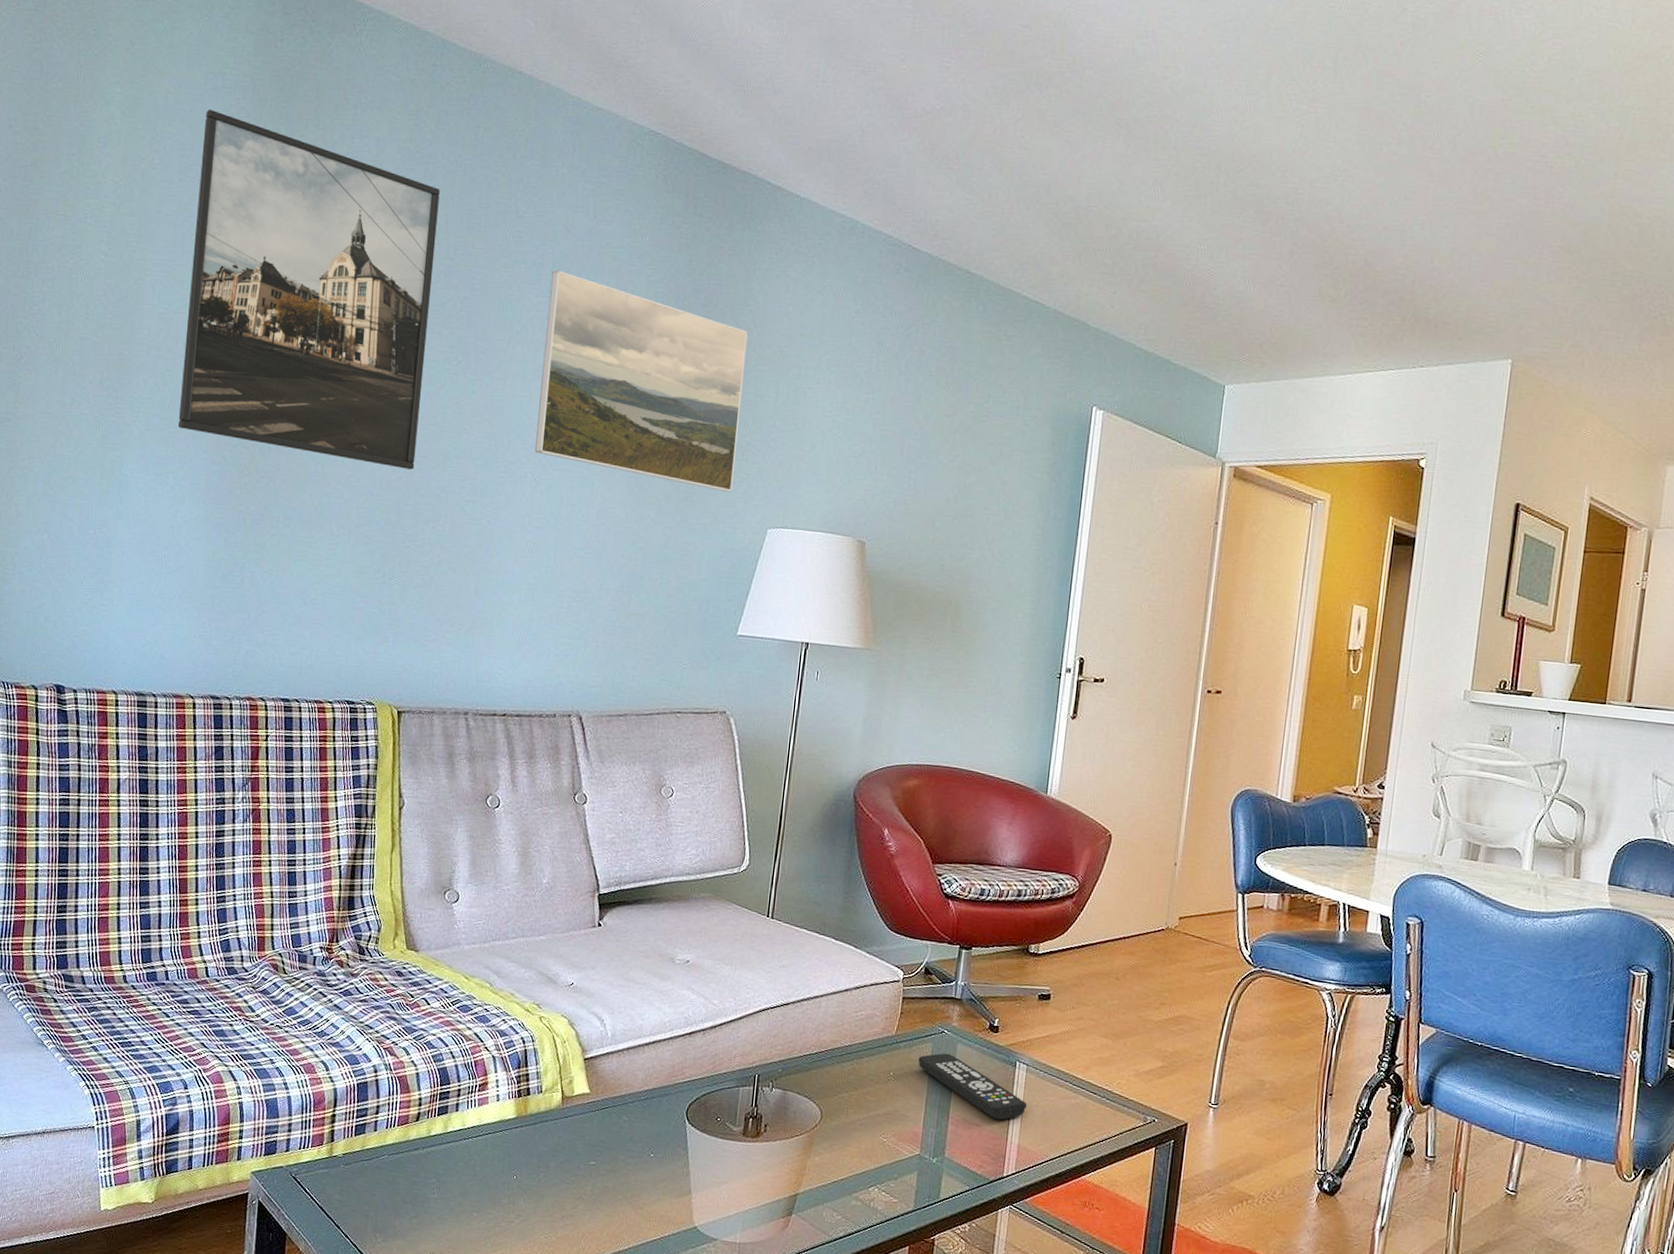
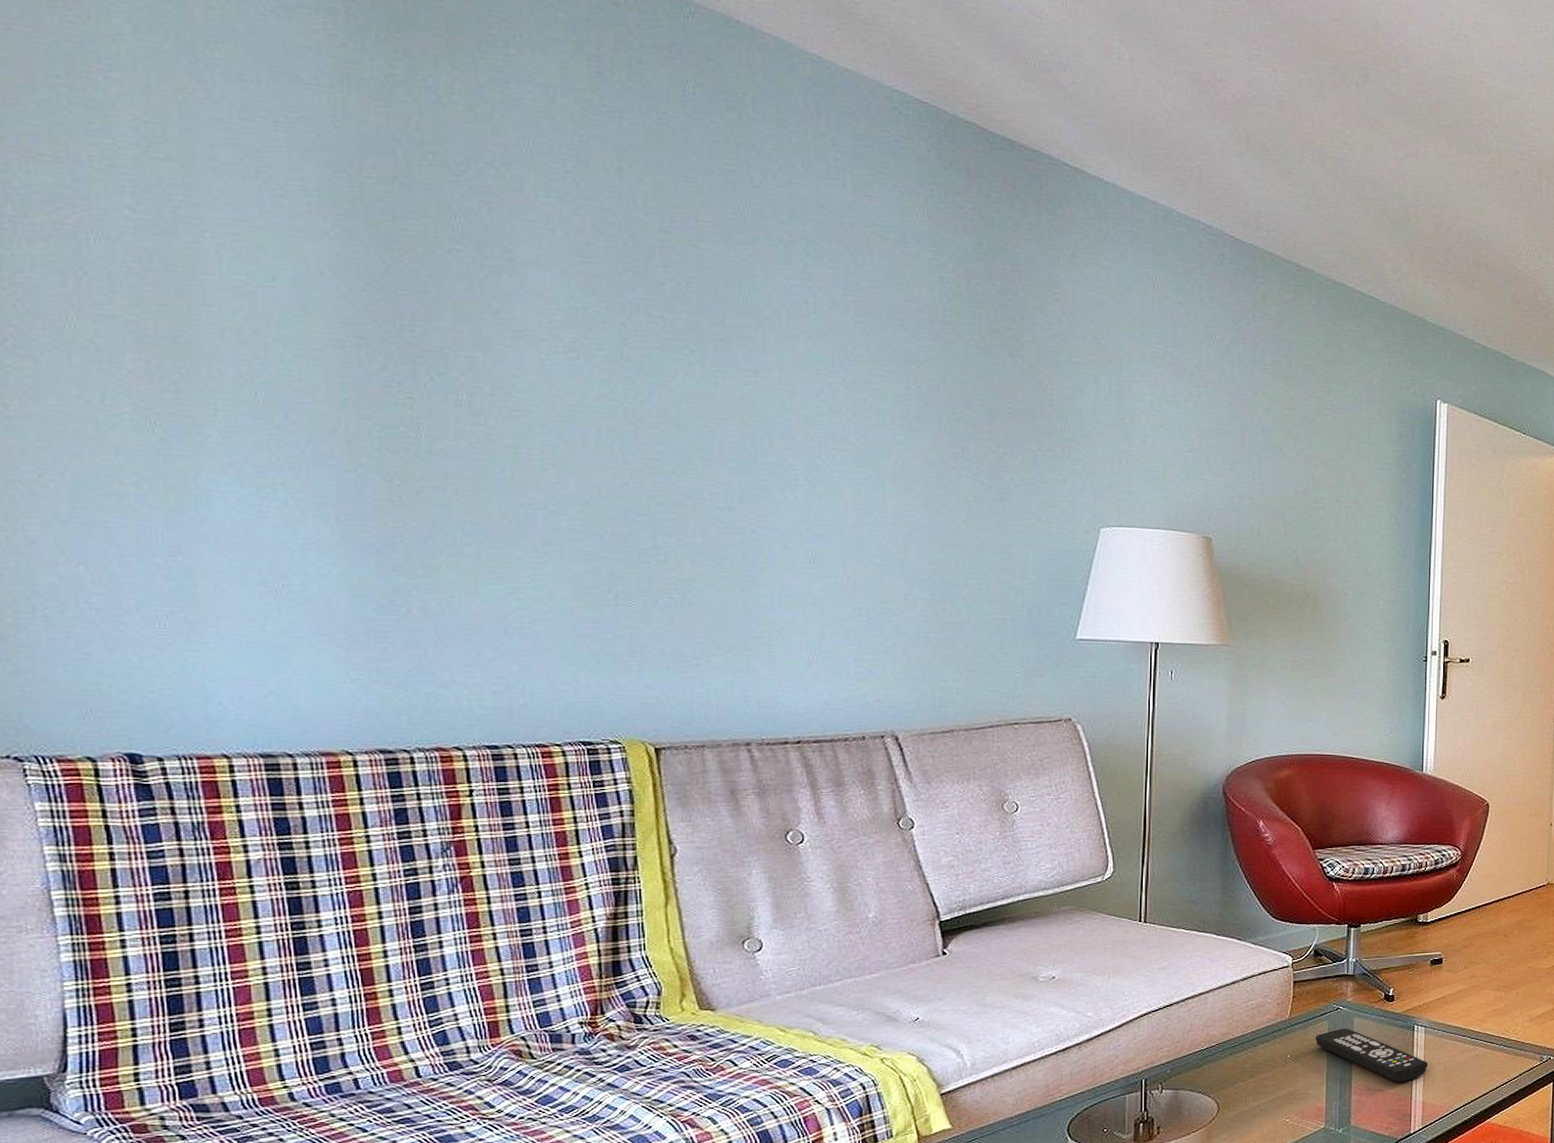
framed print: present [177,109,440,470] -> none [274,32,645,474]
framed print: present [534,269,748,492] -> none [804,249,1057,491]

